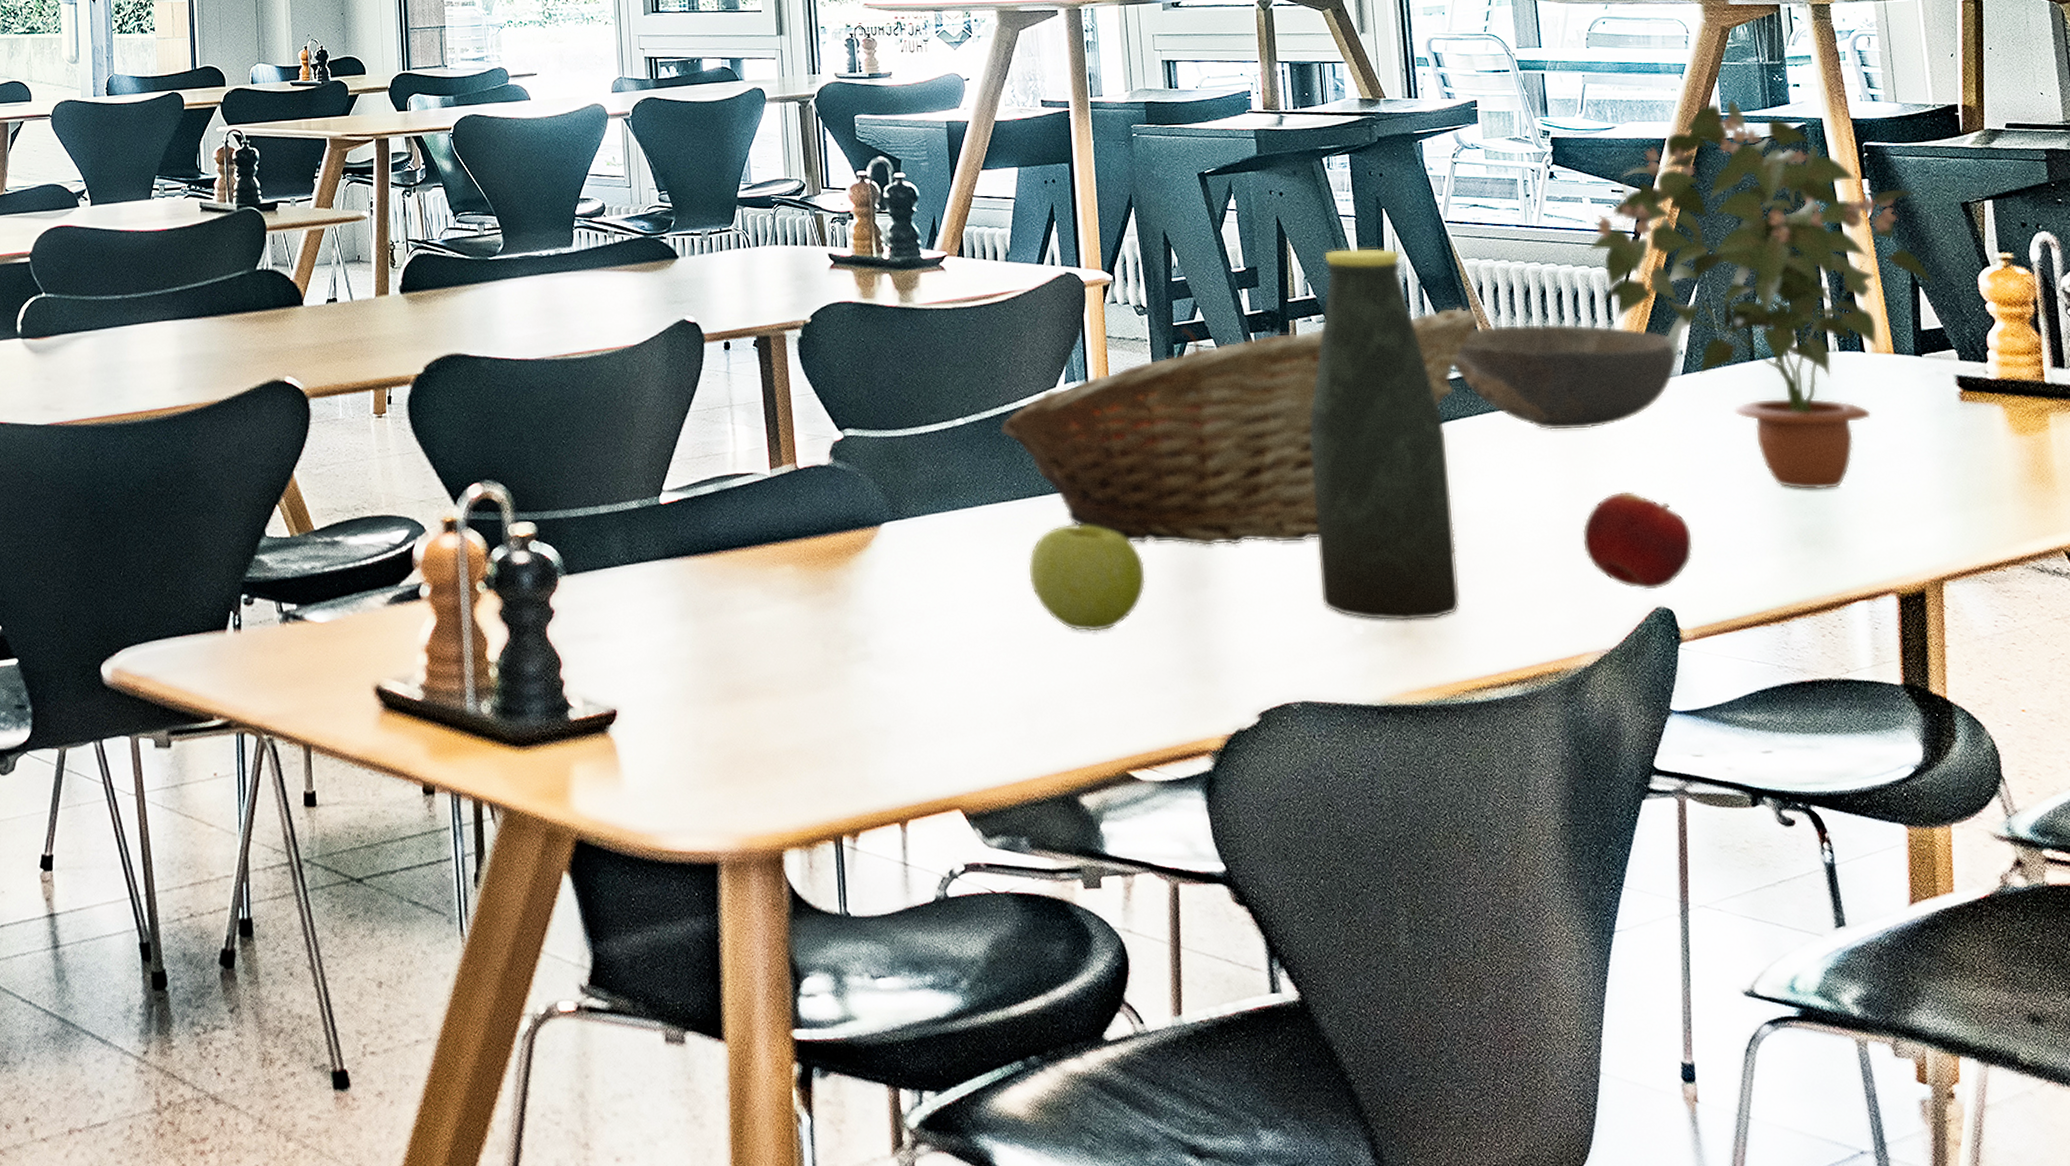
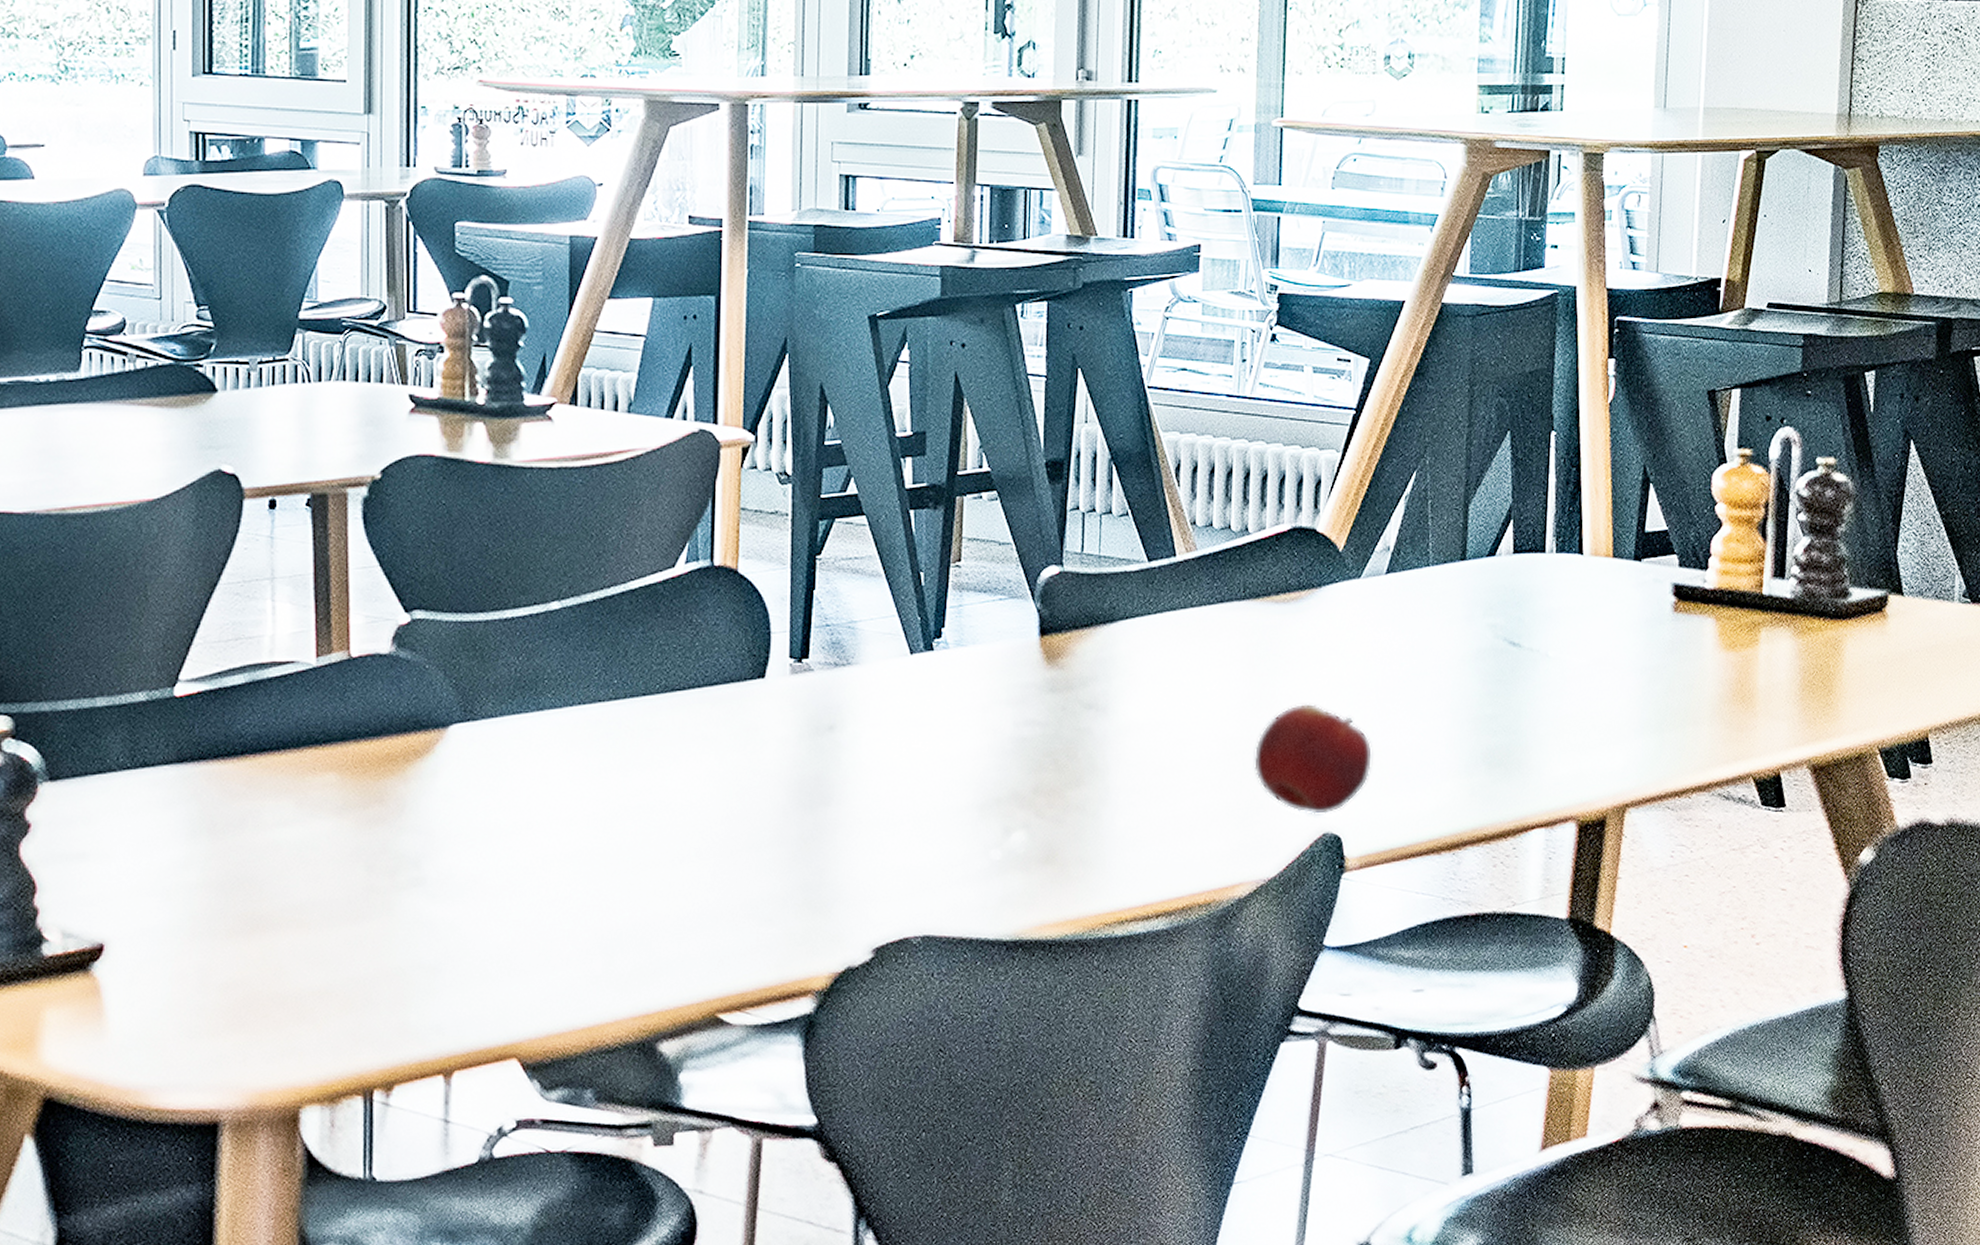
fruit basket: present [1000,306,1480,546] -> none [603,487,1173,757]
apple: present [1028,523,1147,632] -> none [622,729,760,855]
bottle: present [1310,247,1460,621] -> none [957,413,1120,846]
bowl: present [1453,323,1680,431] -> none [1136,510,1389,634]
potted plant: present [1587,99,1933,490] -> none [1302,258,1667,707]

